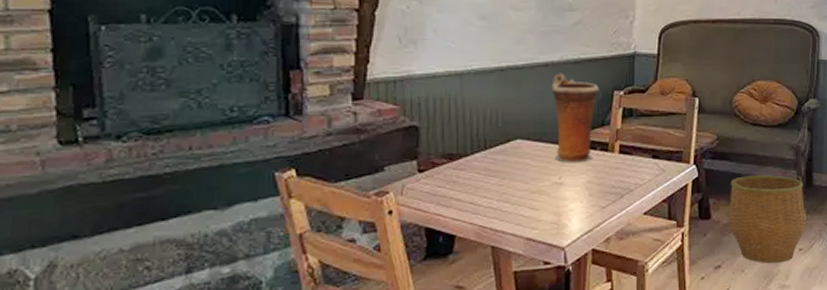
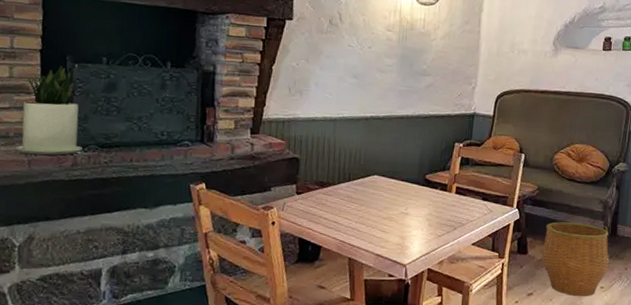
planter: none [20,29,119,153] -> present [15,65,82,156]
vase: present [551,73,599,163] -> none [404,125,443,198]

